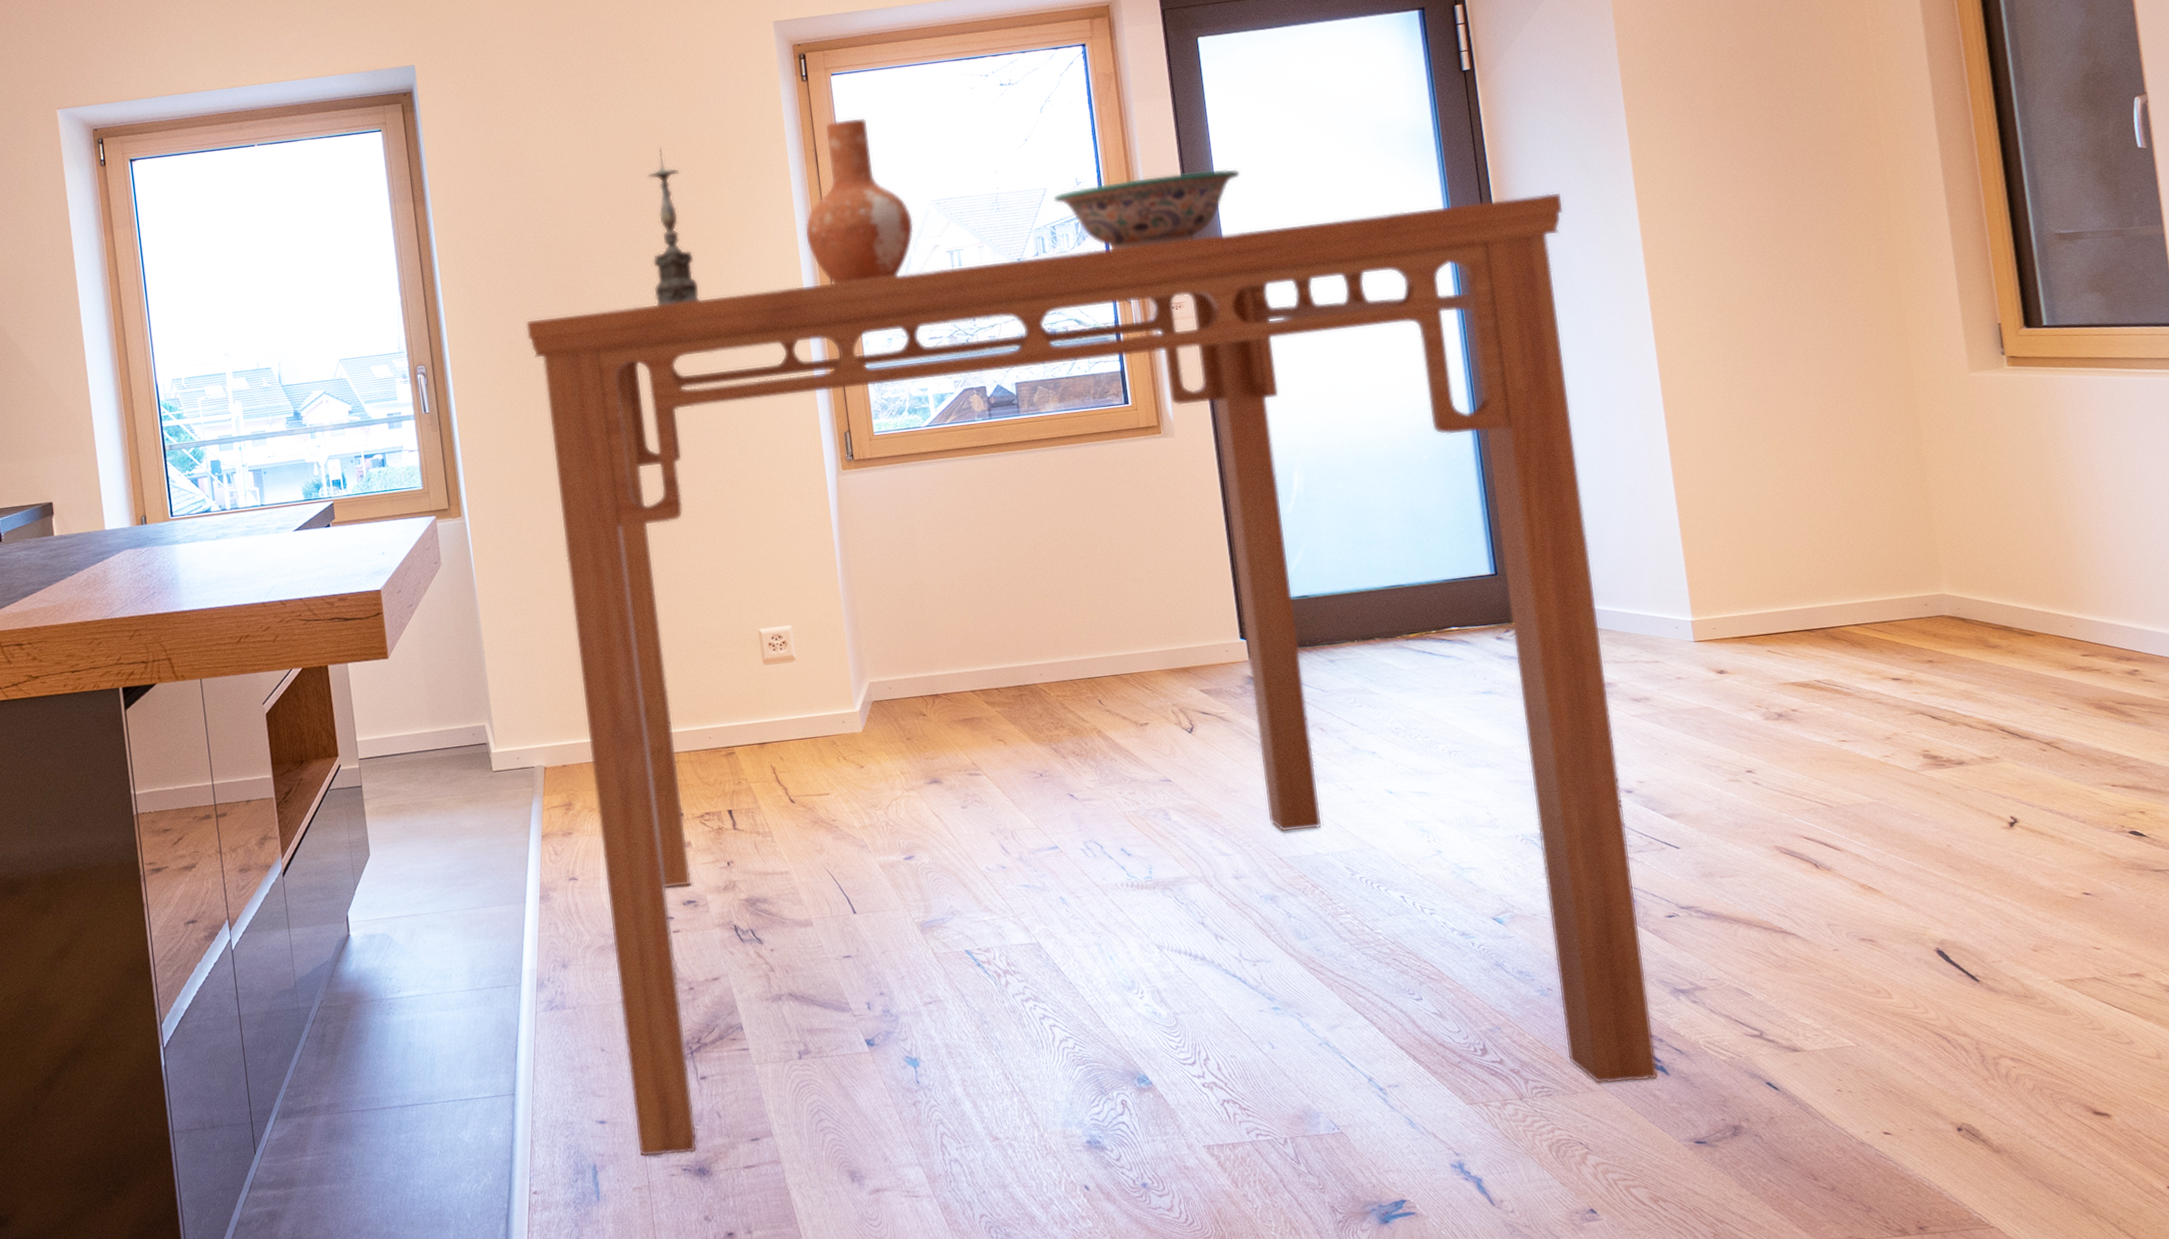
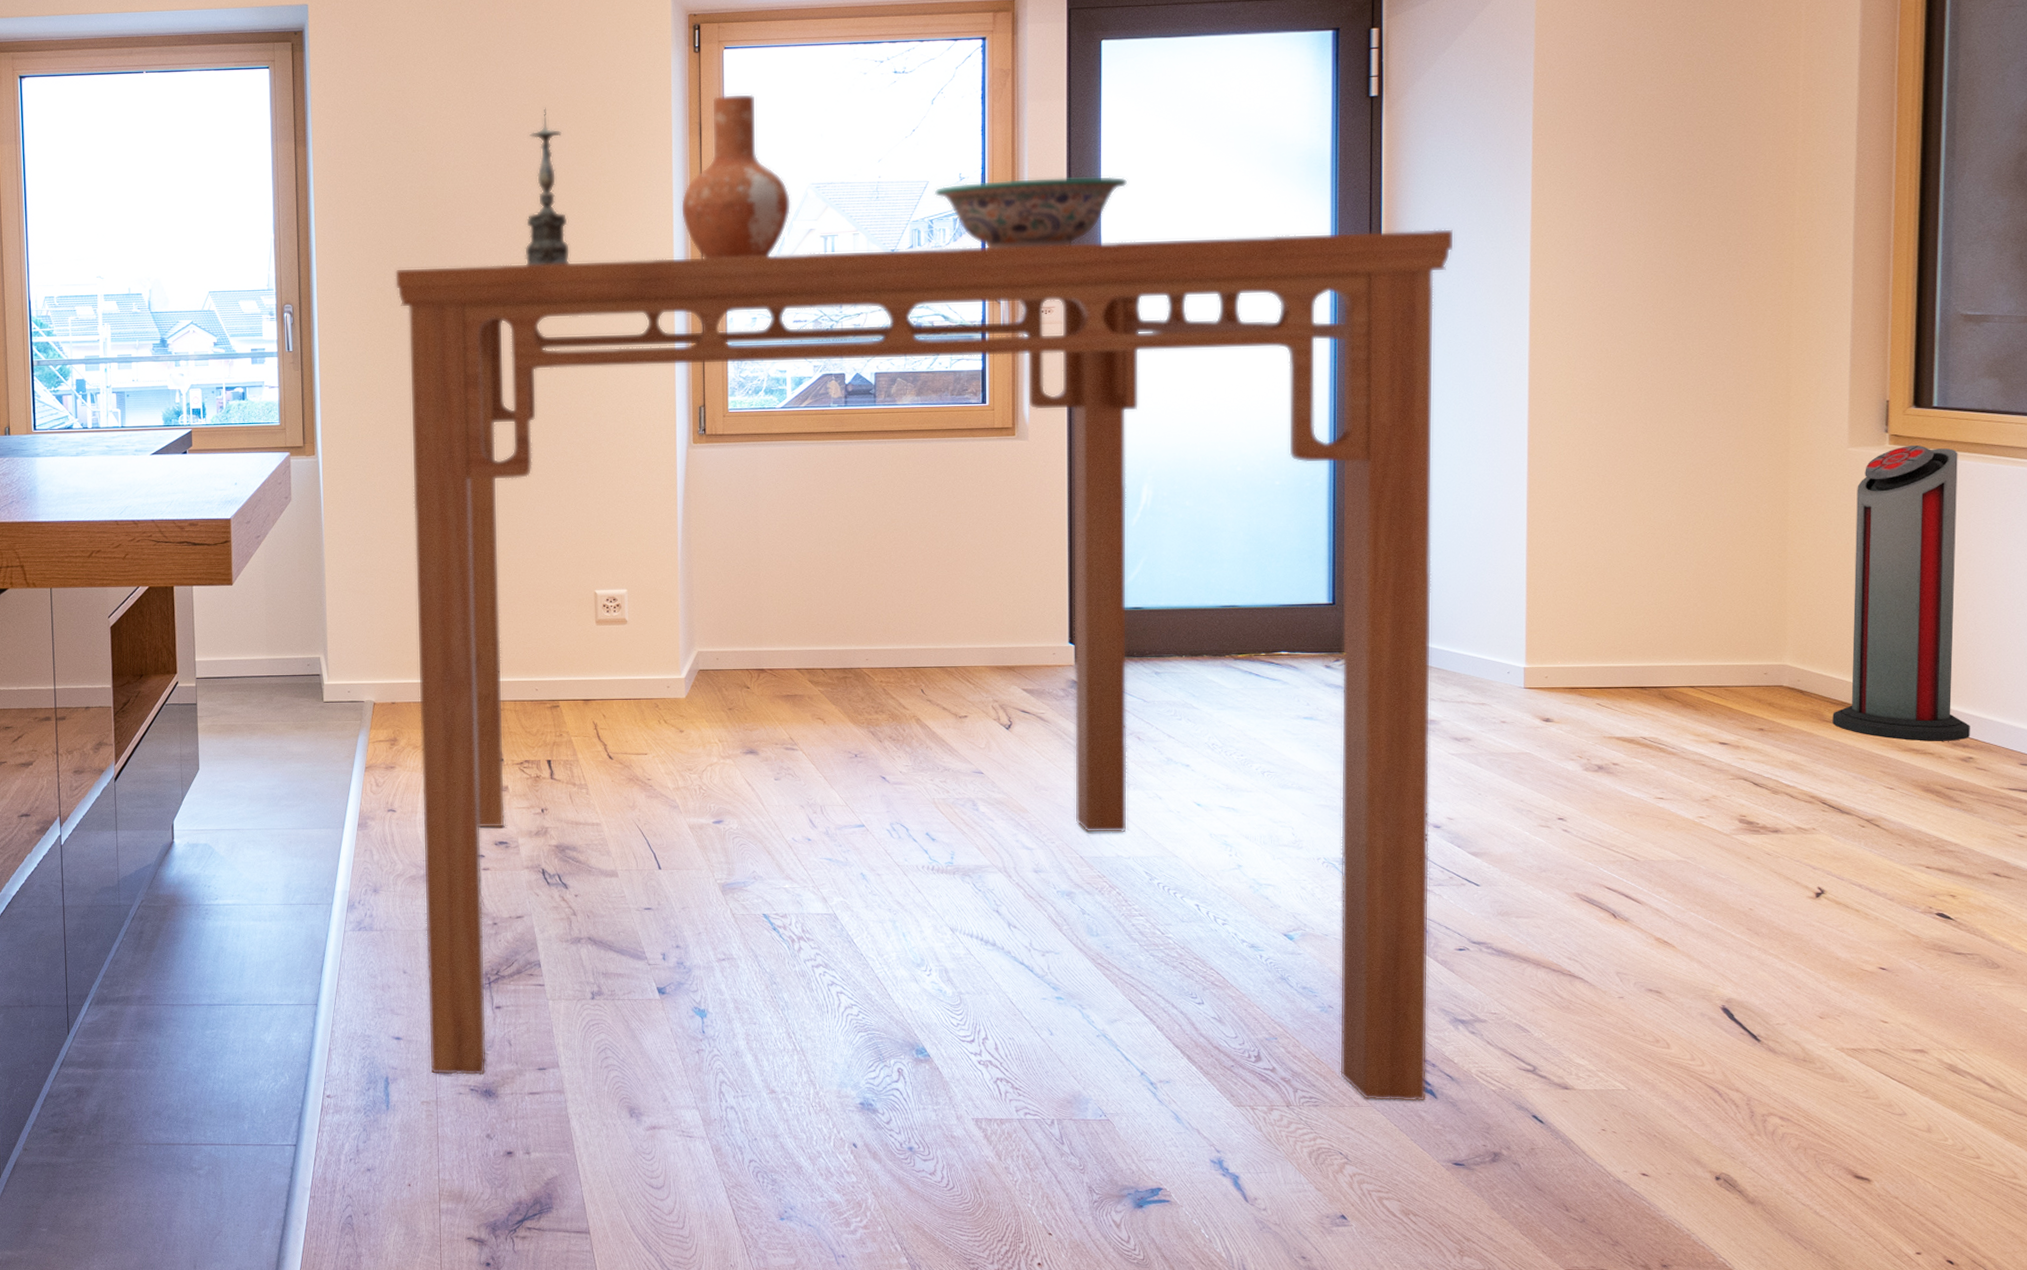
air purifier: none [1984,364,2132,659] -> present [1832,445,1970,741]

